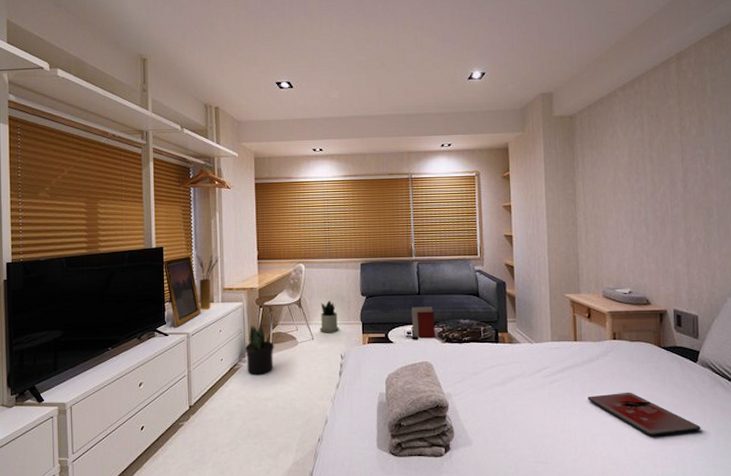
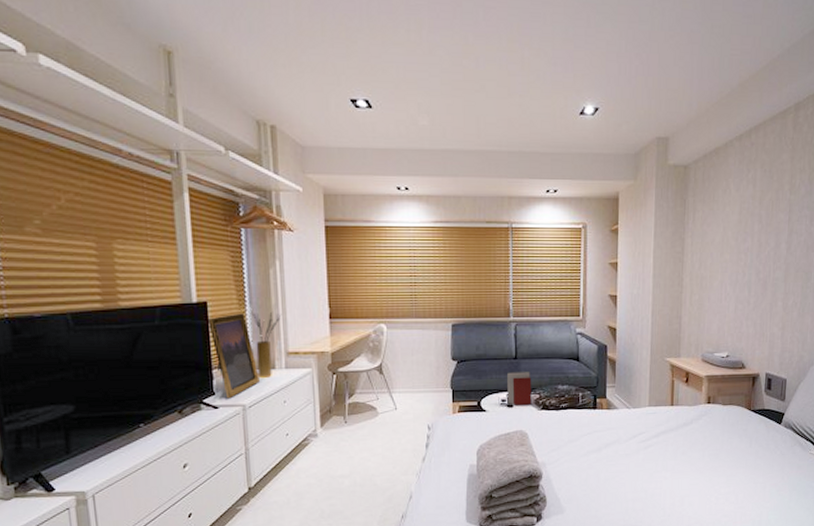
planter: present [245,324,274,374] -> none [316,393,351,450]
planter: present [319,300,340,333] -> none [403,366,427,402]
tablet: present [588,392,701,436] -> none [679,454,778,495]

